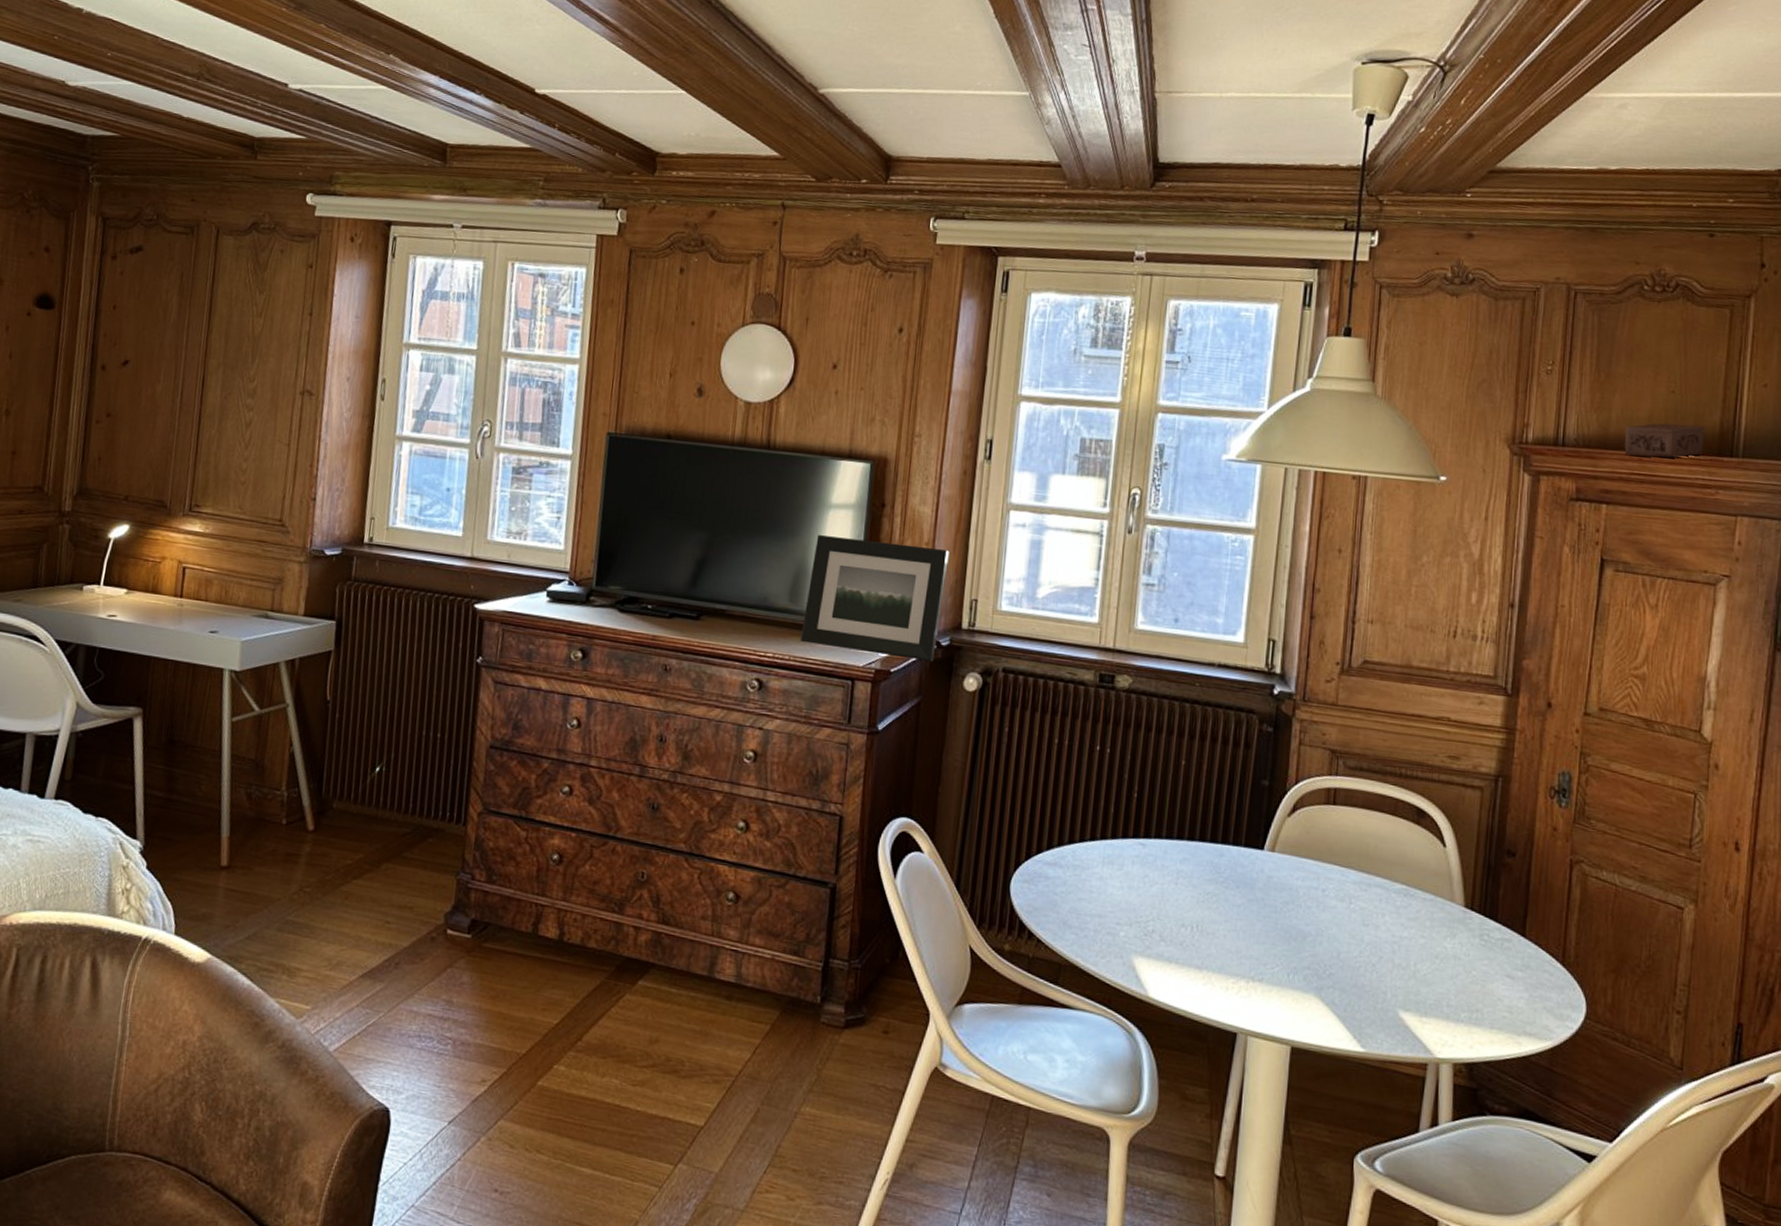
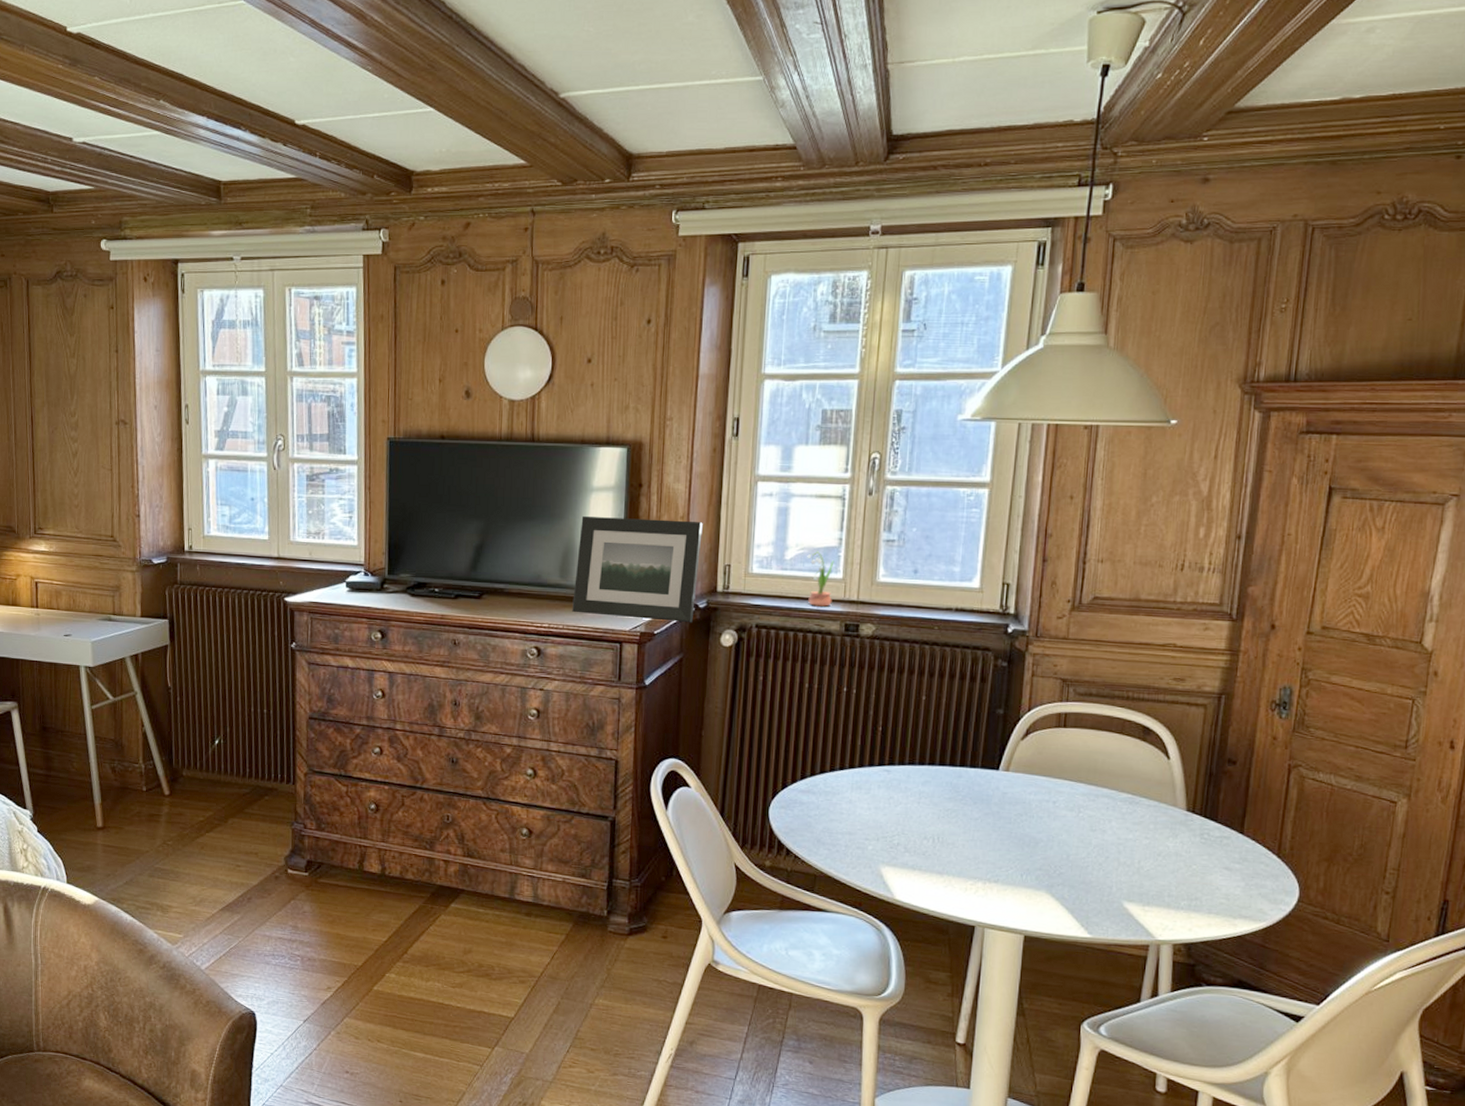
potted flower: none [1060,591,1090,653] -> present [807,551,835,607]
decorative box: present [1625,423,1705,458] -> none [1358,351,1441,387]

